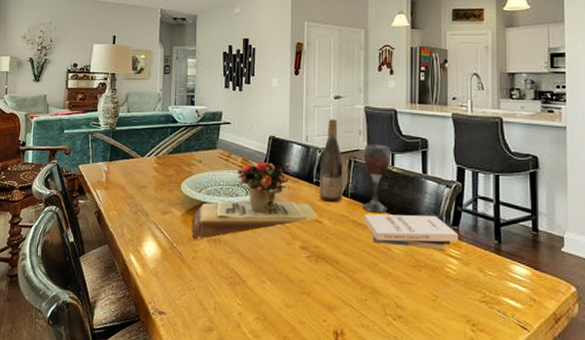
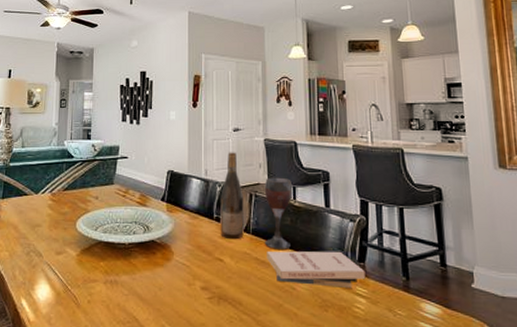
flower arrangement: present [191,160,318,240] -> none [86,196,219,282]

